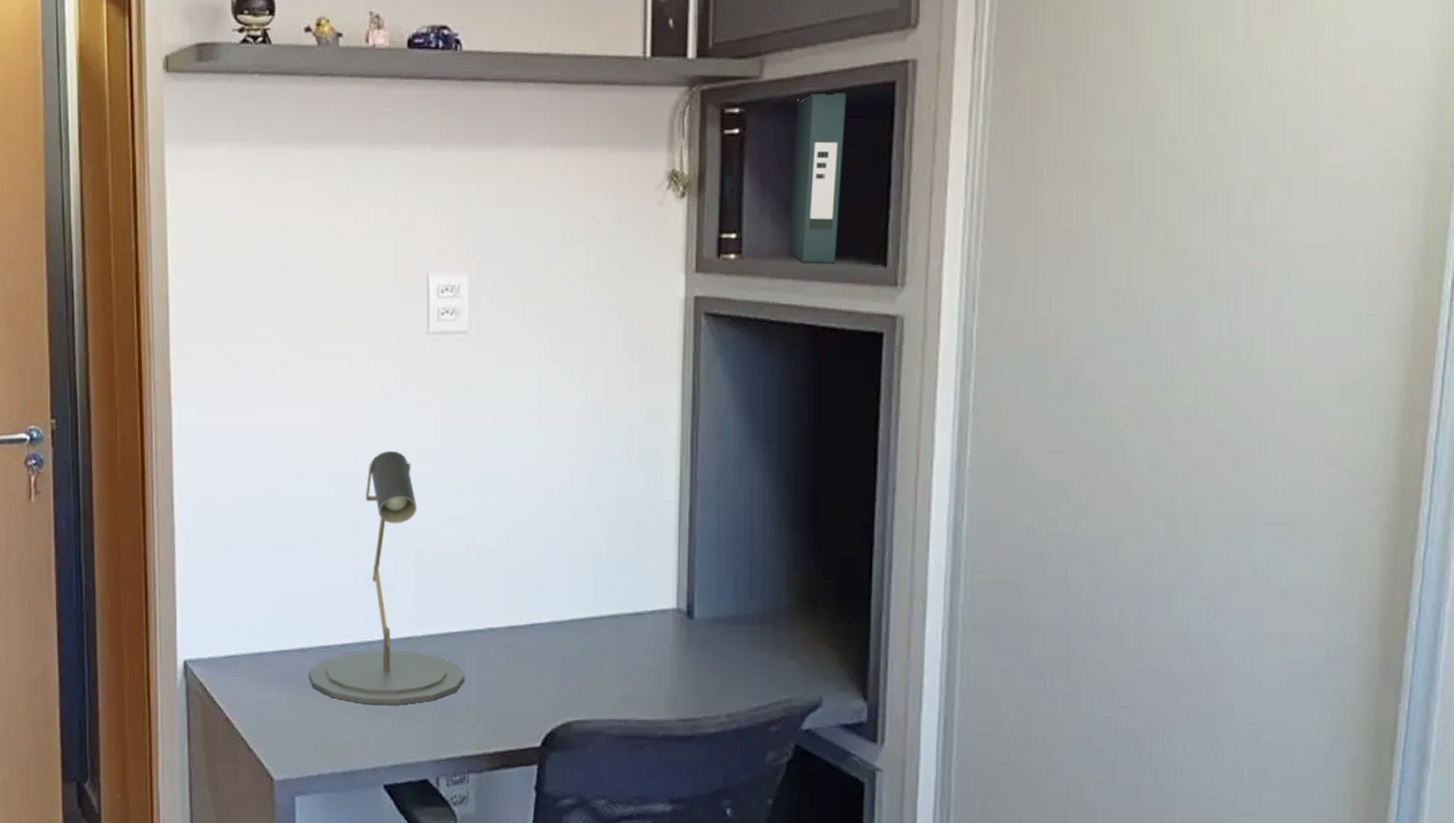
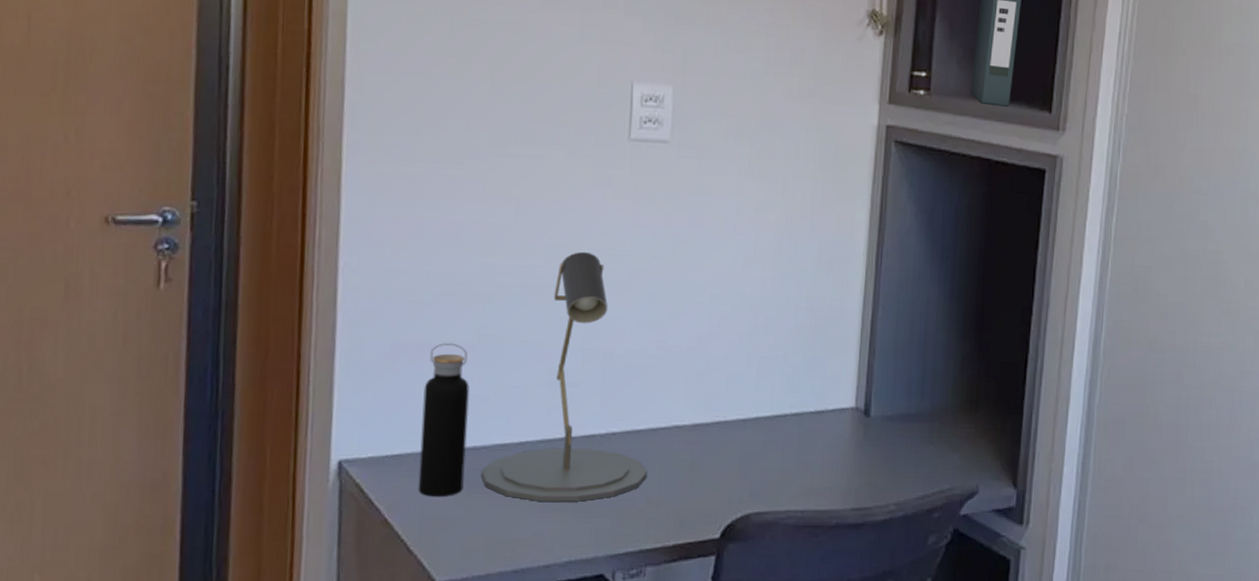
water bottle: none [253,546,293,697] -> present [418,343,470,496]

